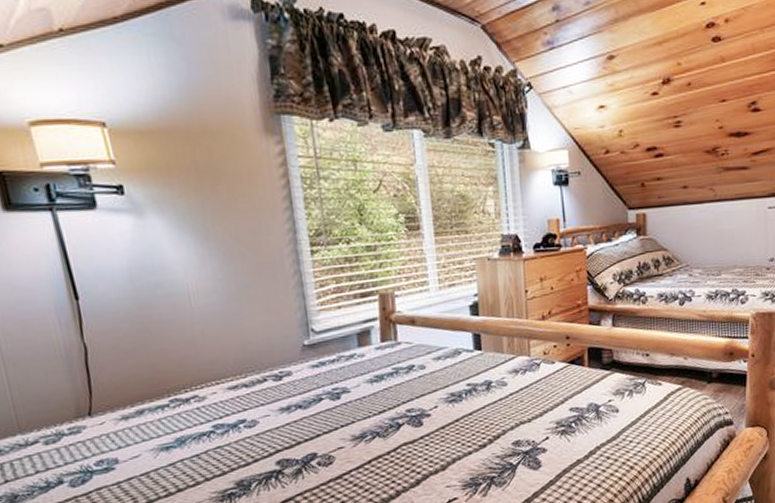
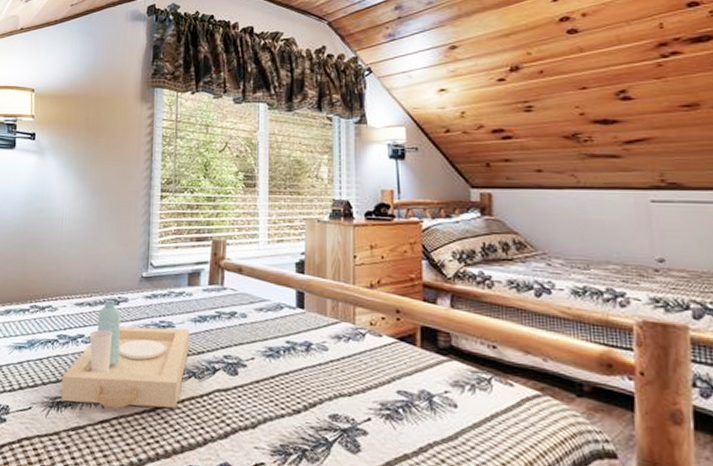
serving tray: none [228,377,370,492] -> present [61,300,190,408]

